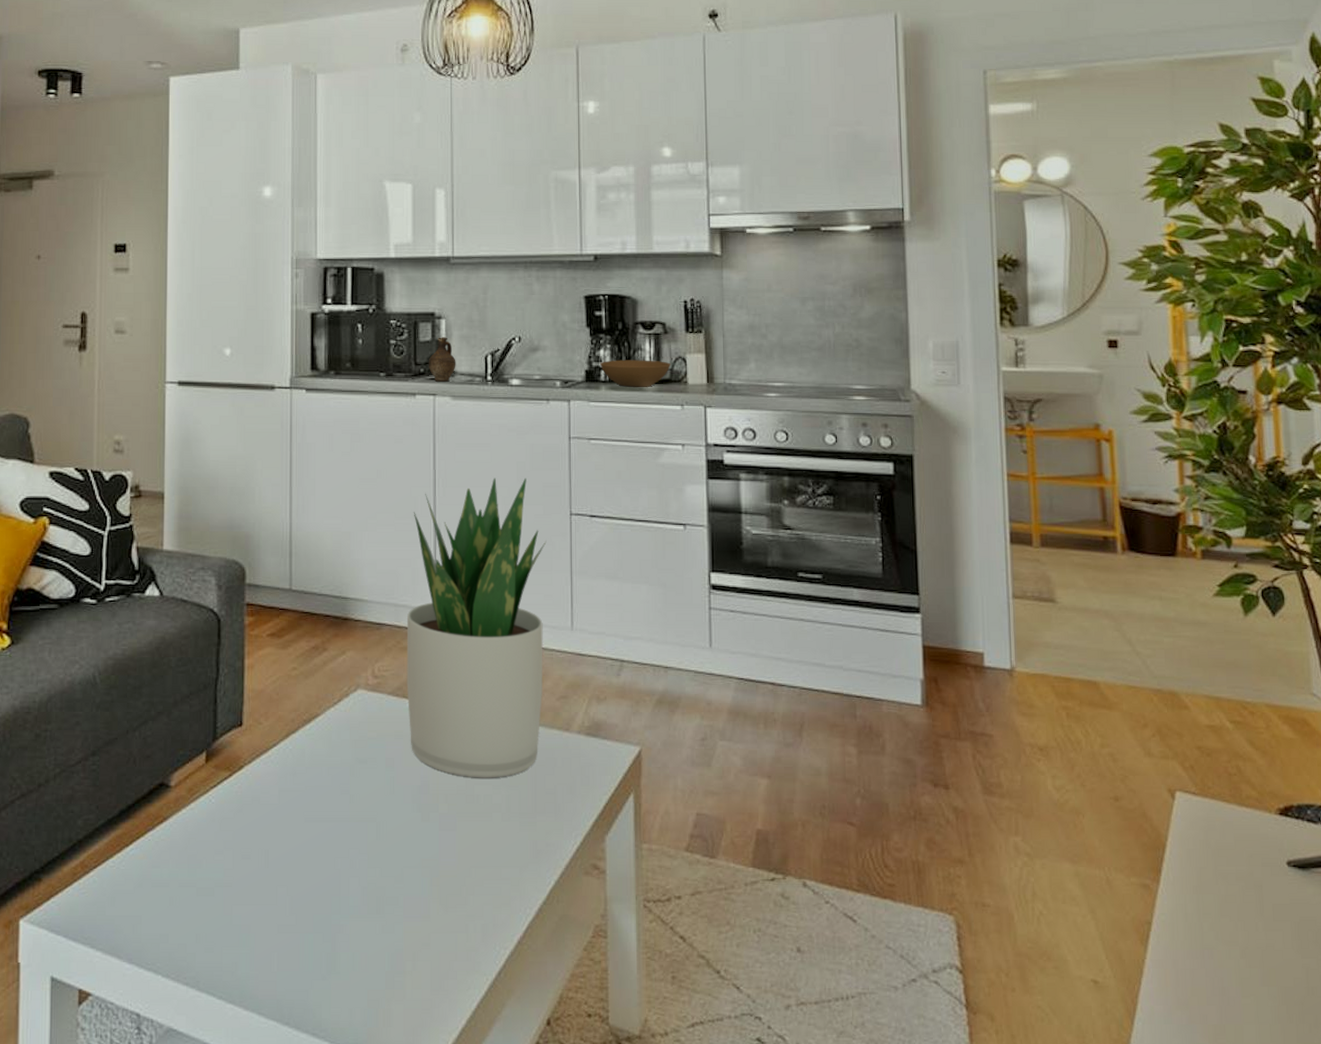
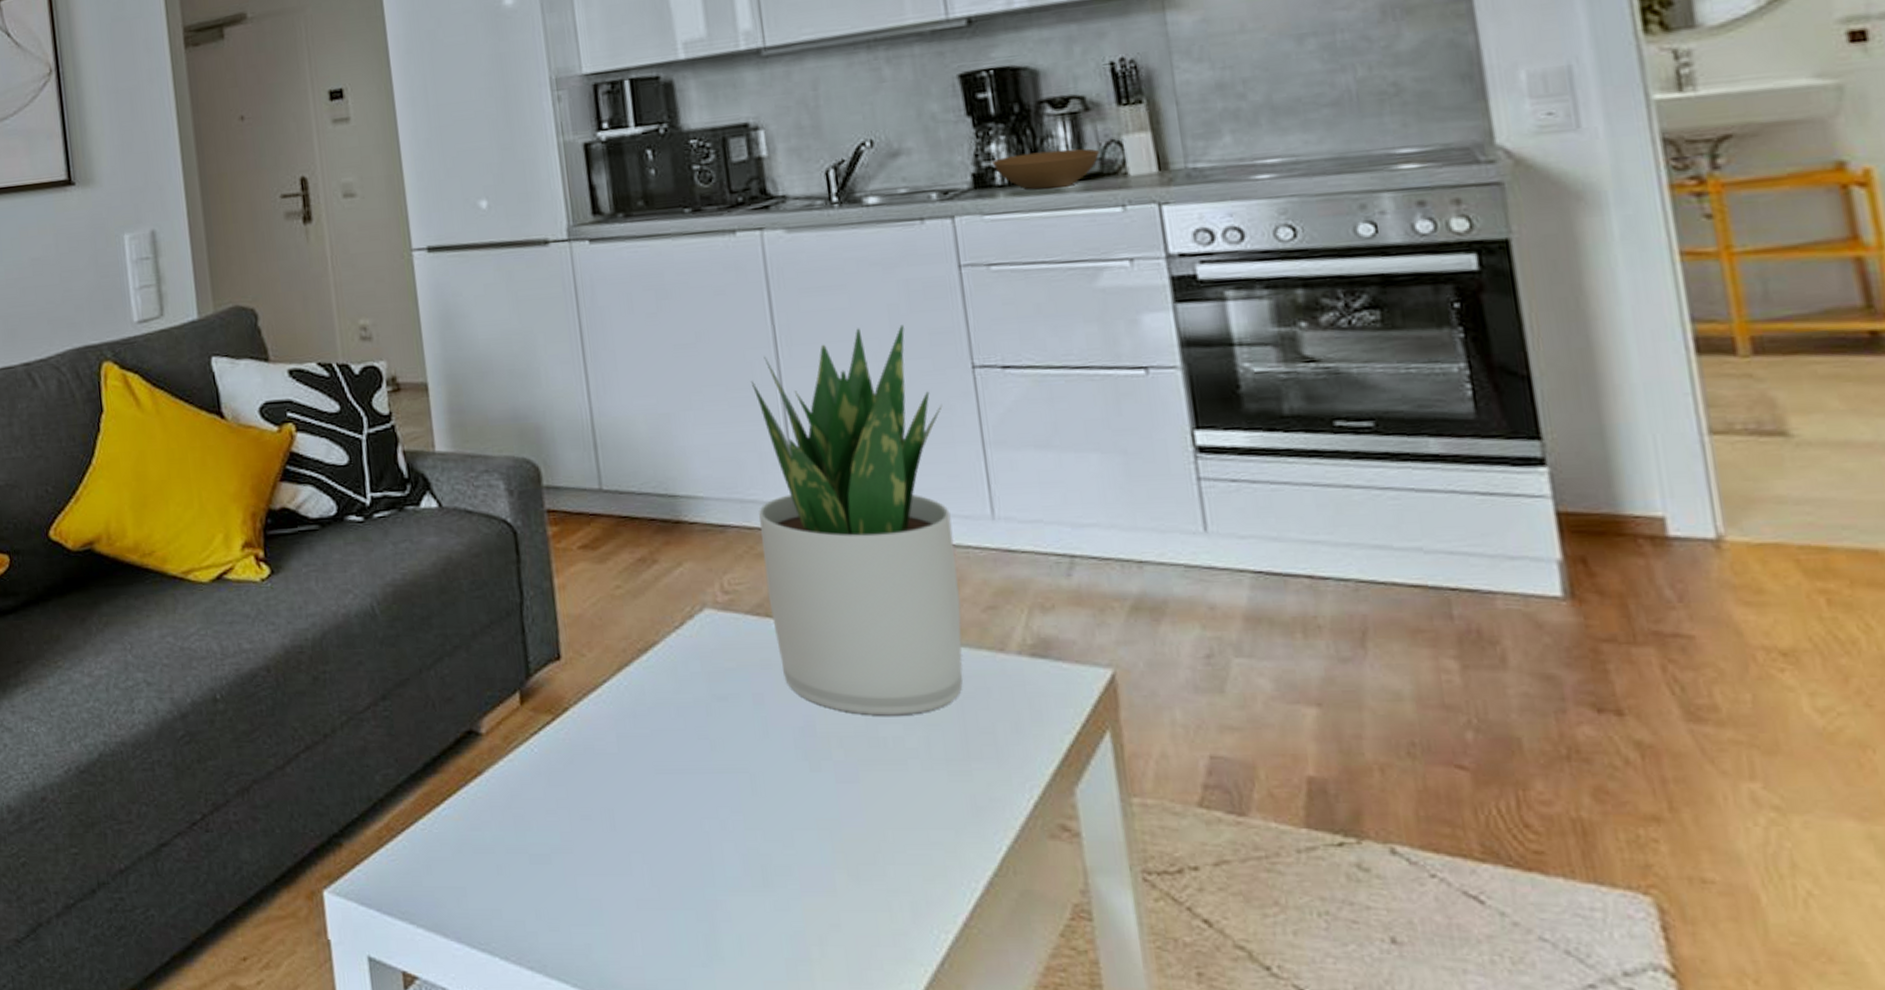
ceramic jug: present [428,337,456,383] -> none [747,153,787,213]

